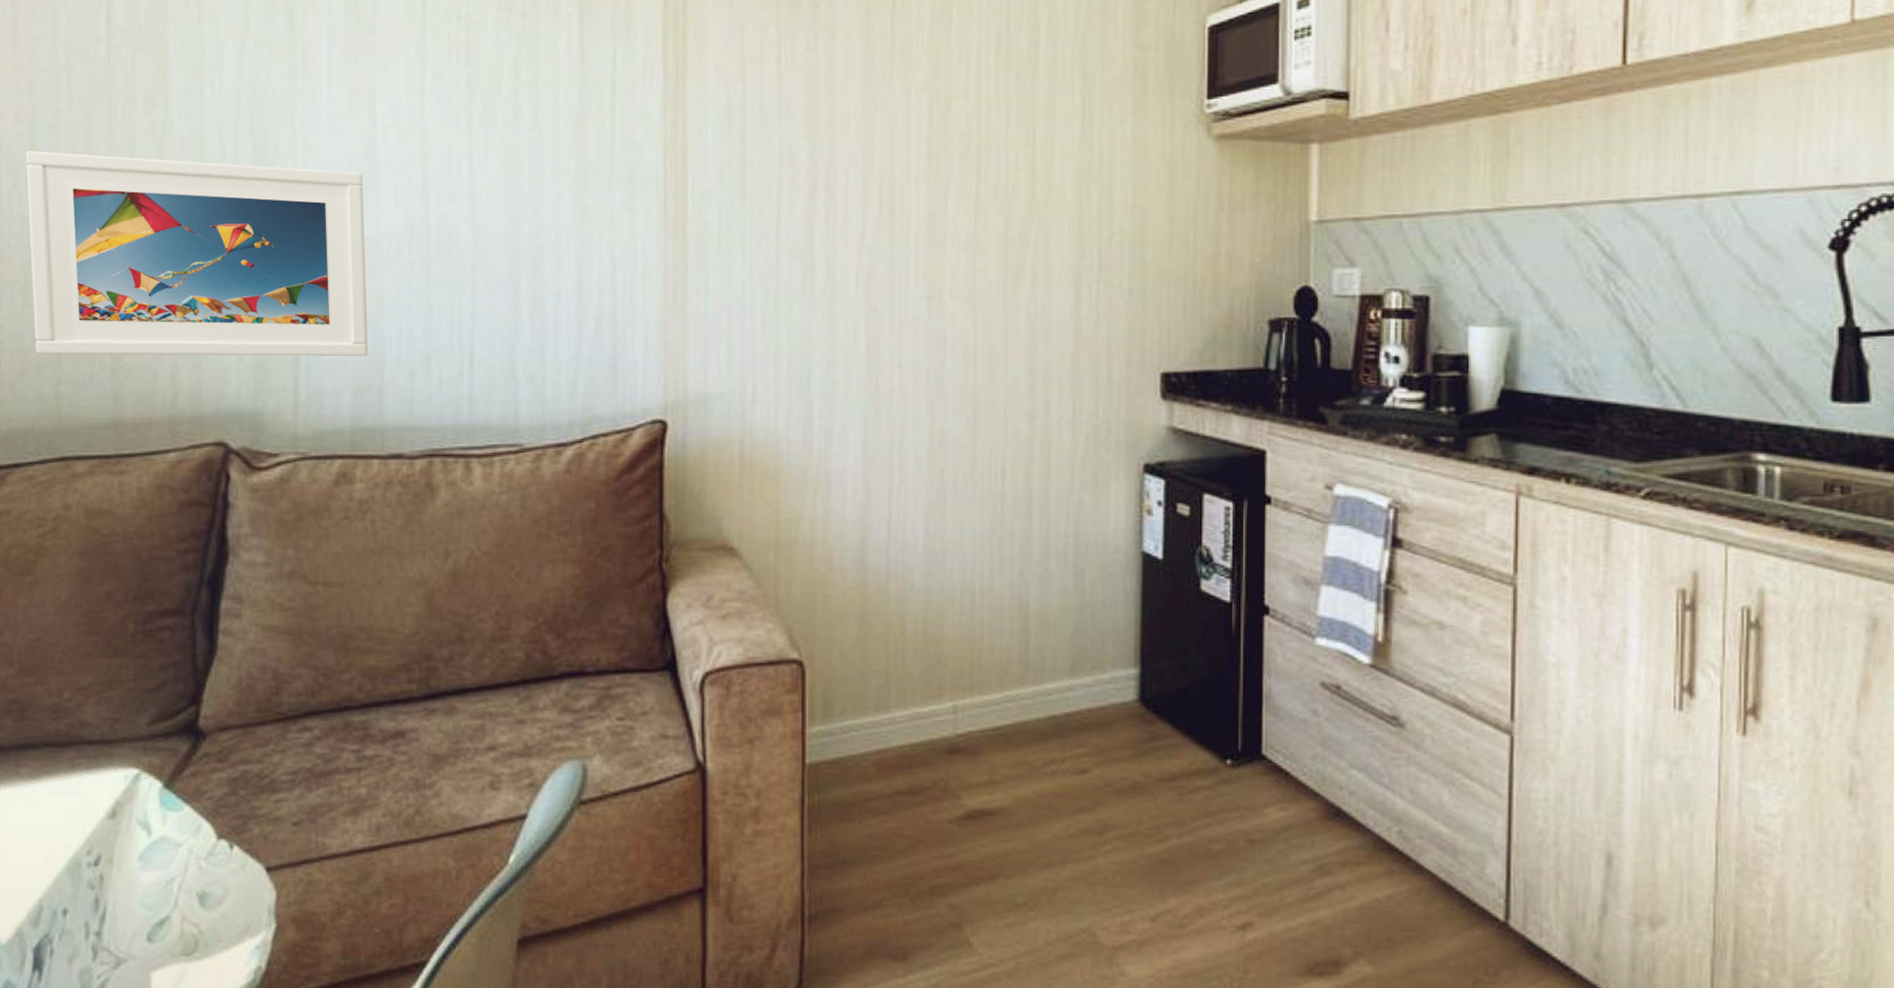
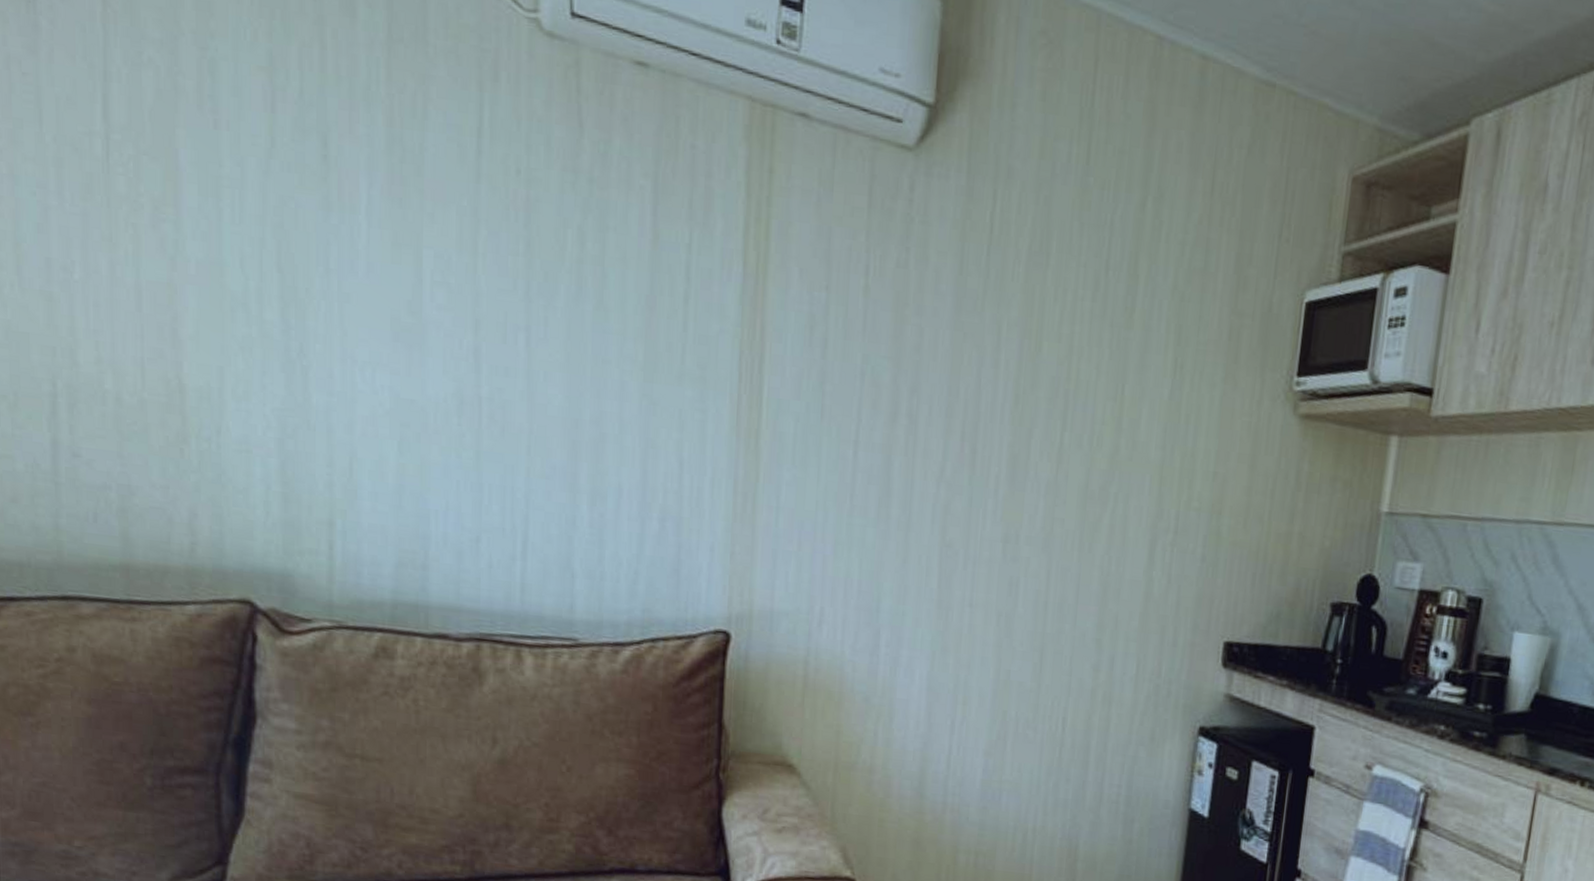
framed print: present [26,150,368,357] -> none [10,250,412,529]

